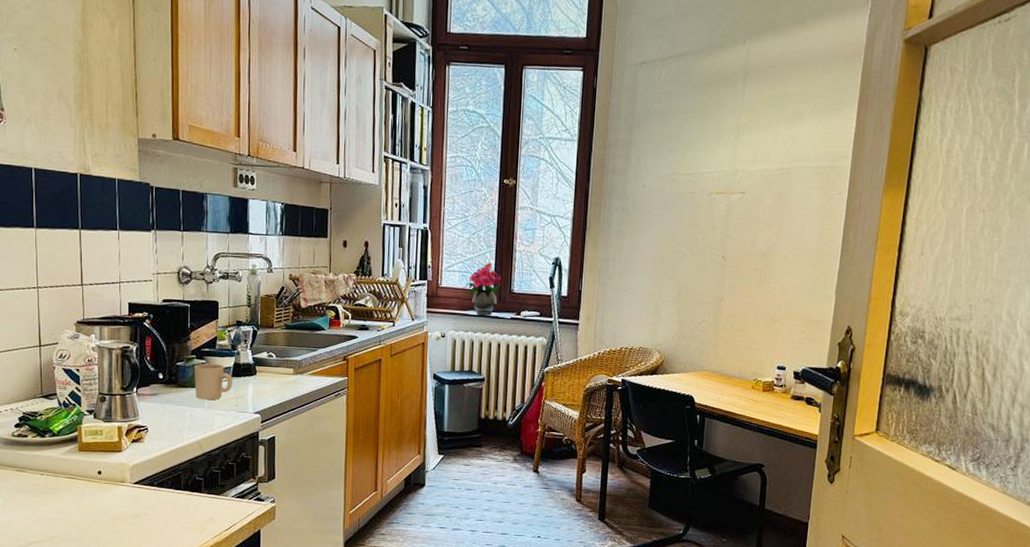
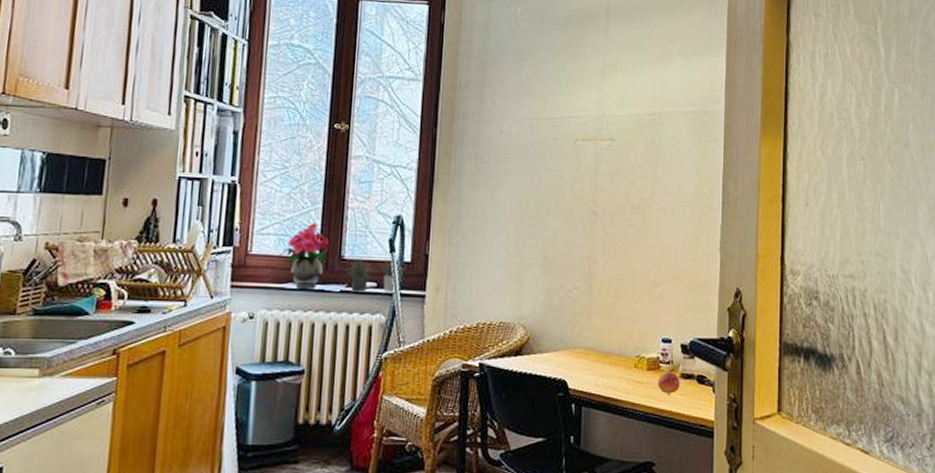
succulent plant: none [515,292,564,320] -> present [345,257,407,292]
fruit: none [770,393,791,412] -> present [657,371,680,394]

